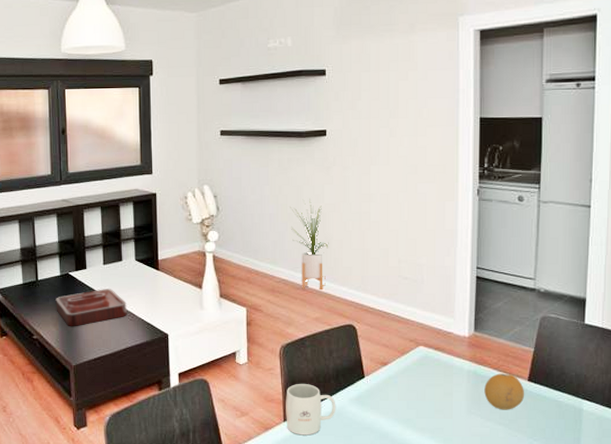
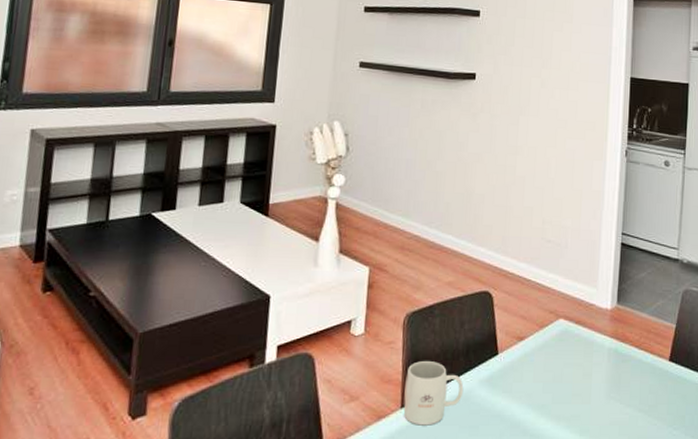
decorative tray: present [55,289,127,327] -> none [127,235,222,283]
house plant: present [290,199,329,291] -> none [429,146,470,251]
fruit: present [484,373,525,410] -> none [625,352,666,394]

